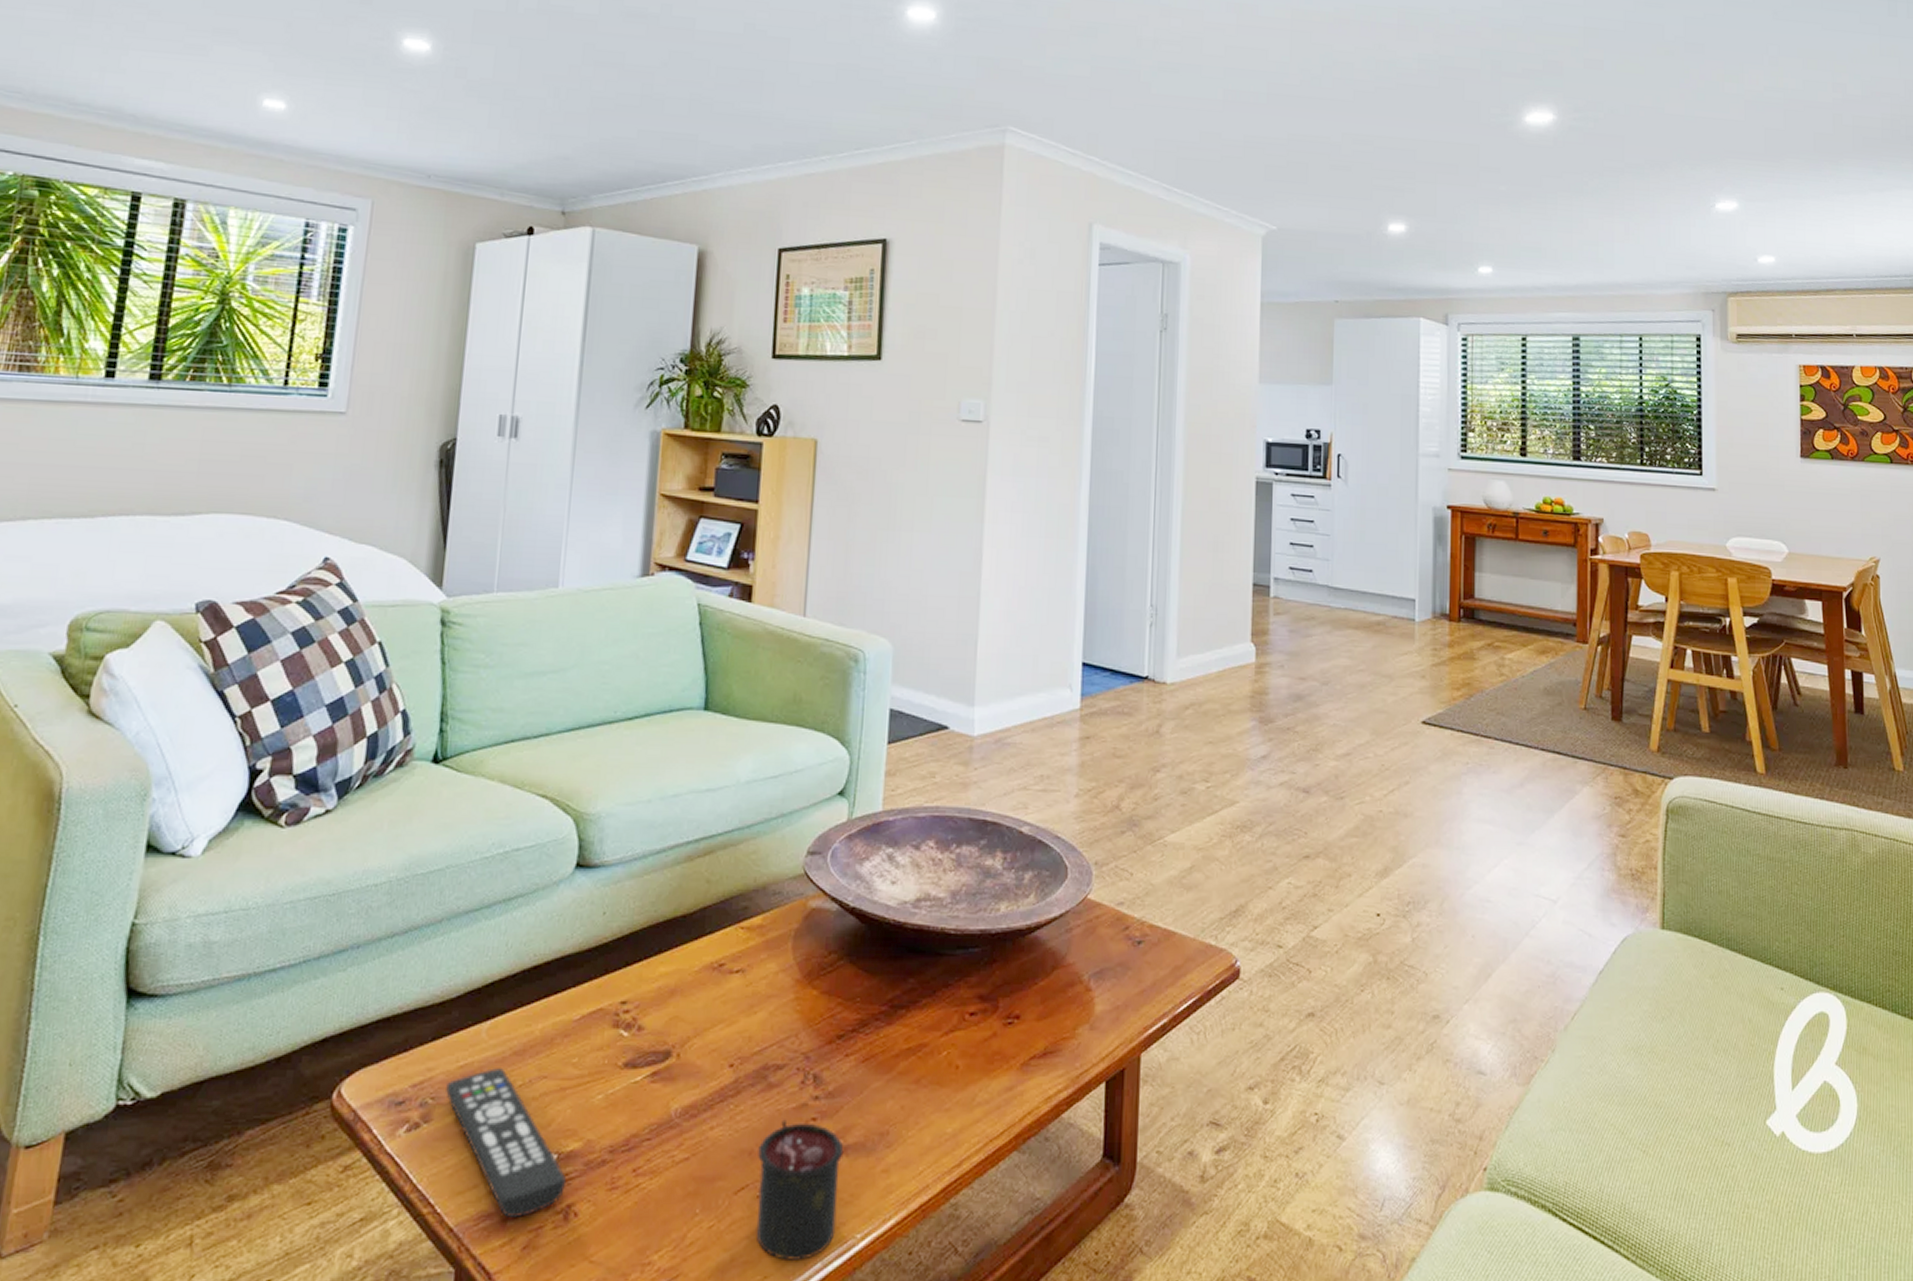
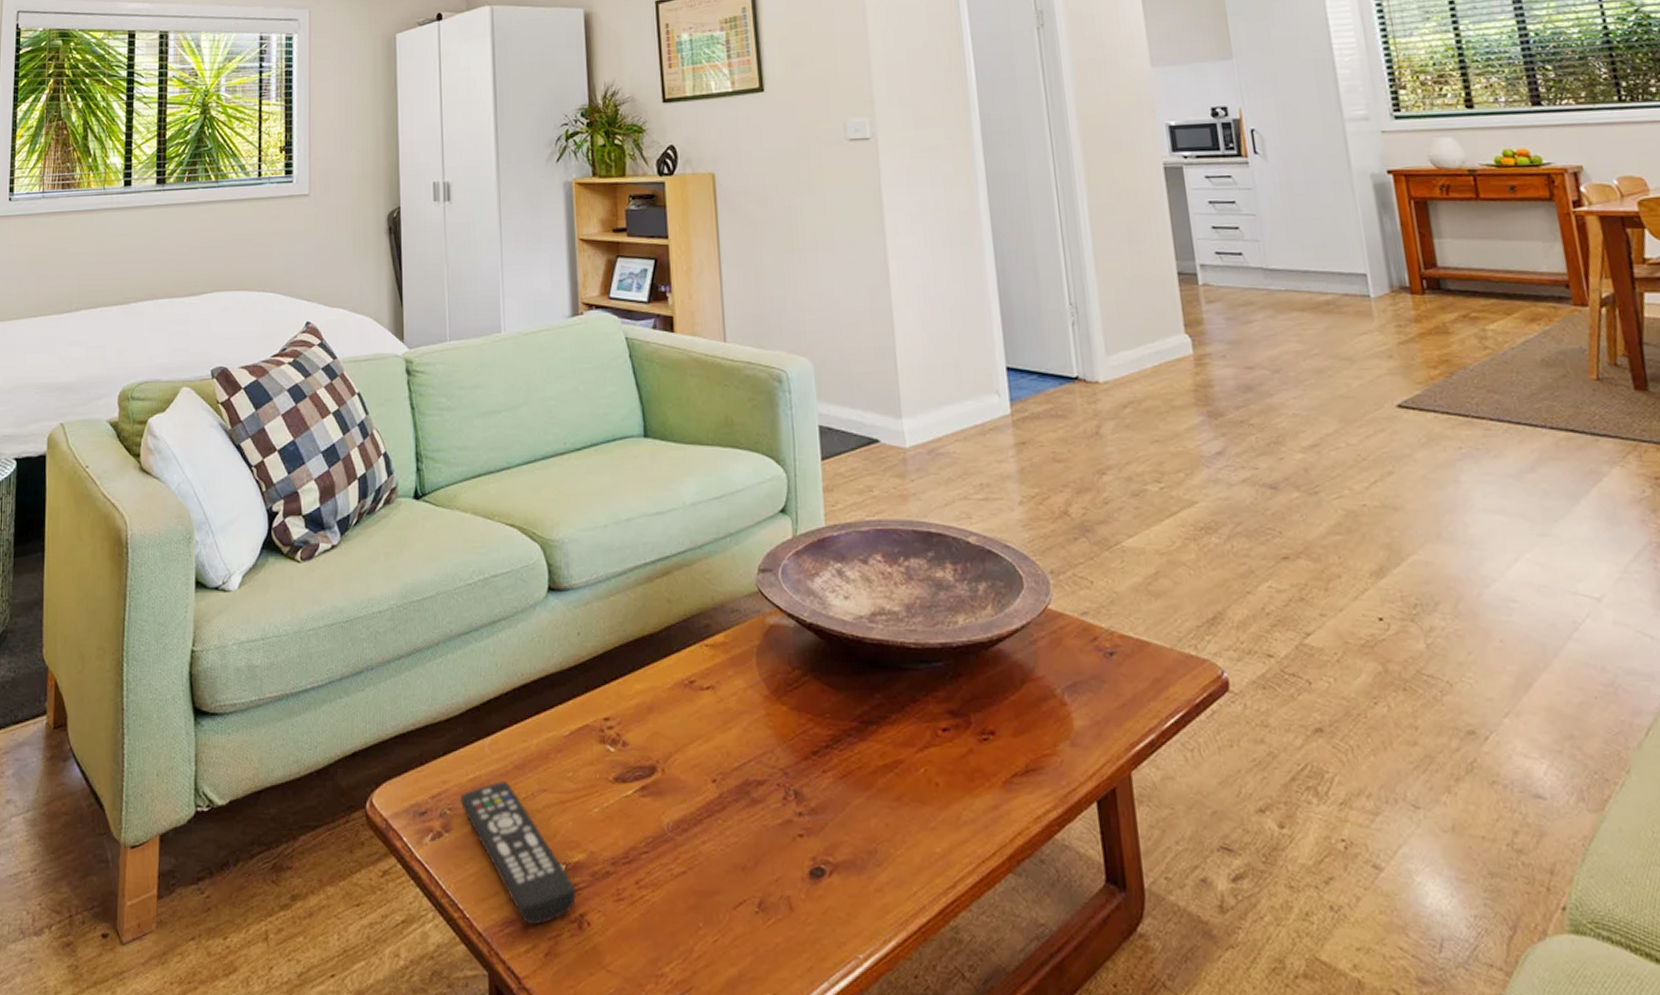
candle: present [756,1119,844,1260] -> none [751,835,838,979]

